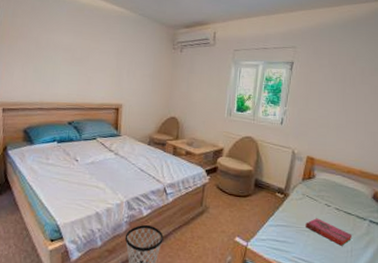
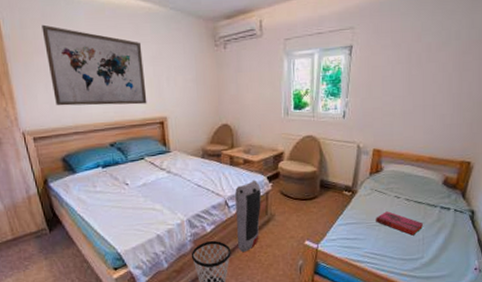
wall art: none [28,16,110,91] -> present [41,24,147,106]
air purifier: none [171,171,198,240] -> present [235,180,261,252]

